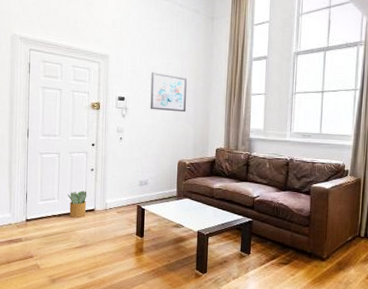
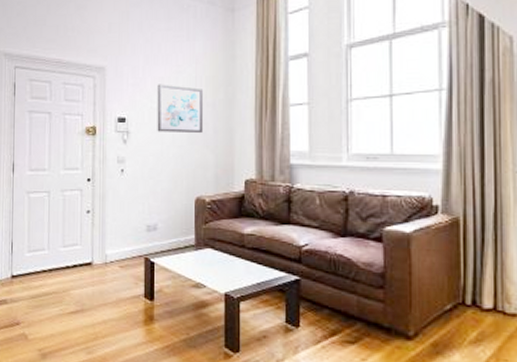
potted plant: present [67,190,87,218] -> none [59,238,83,274]

